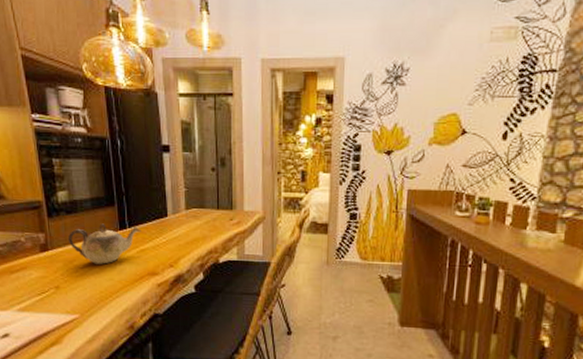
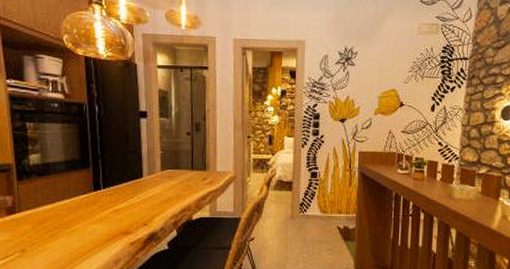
teapot: present [67,223,141,264] -> none [37,185,116,225]

